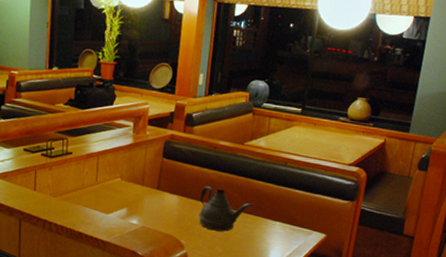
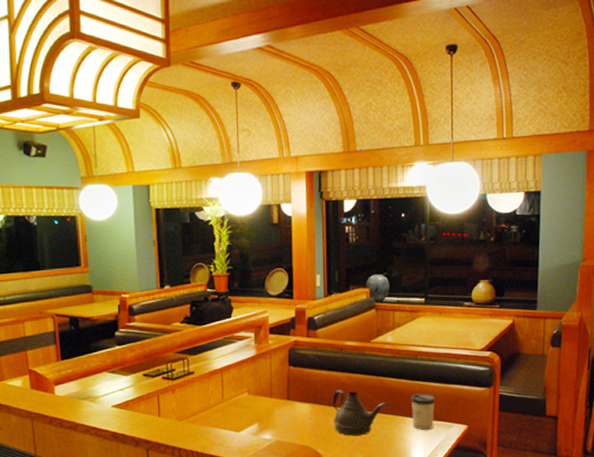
cup: none [274,198,299,234] -> present [410,393,436,430]

